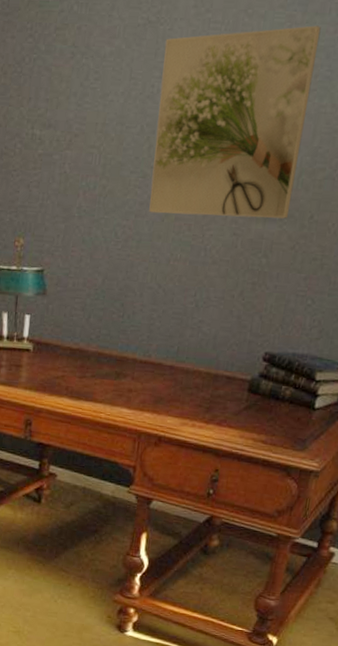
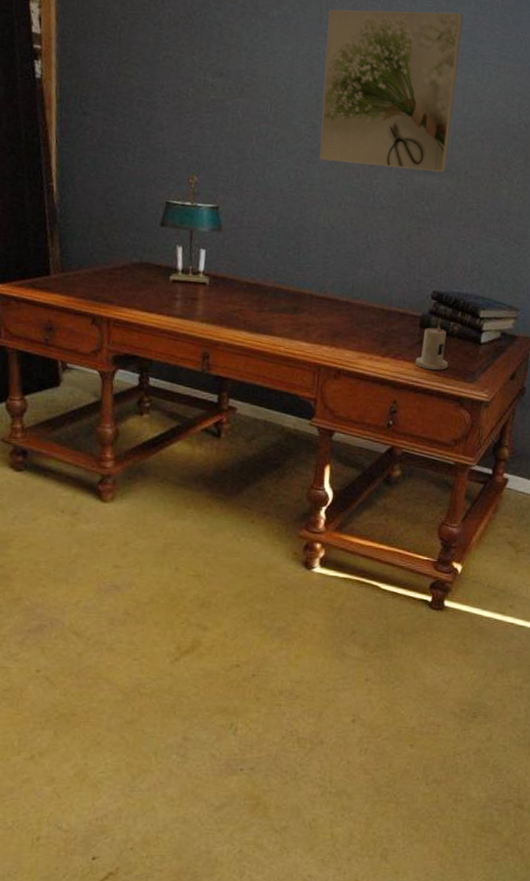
candle: none [240,389,277,438] -> present [415,324,448,371]

